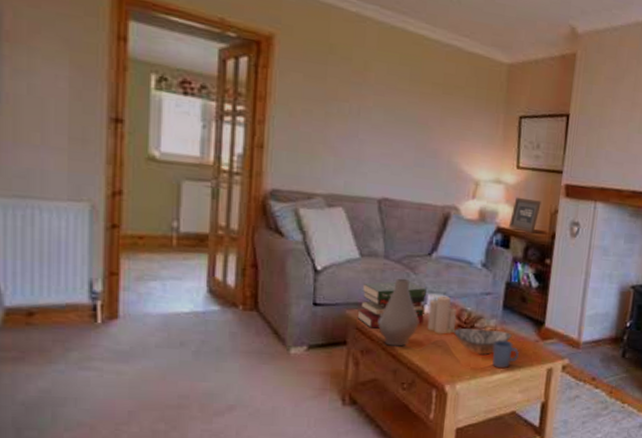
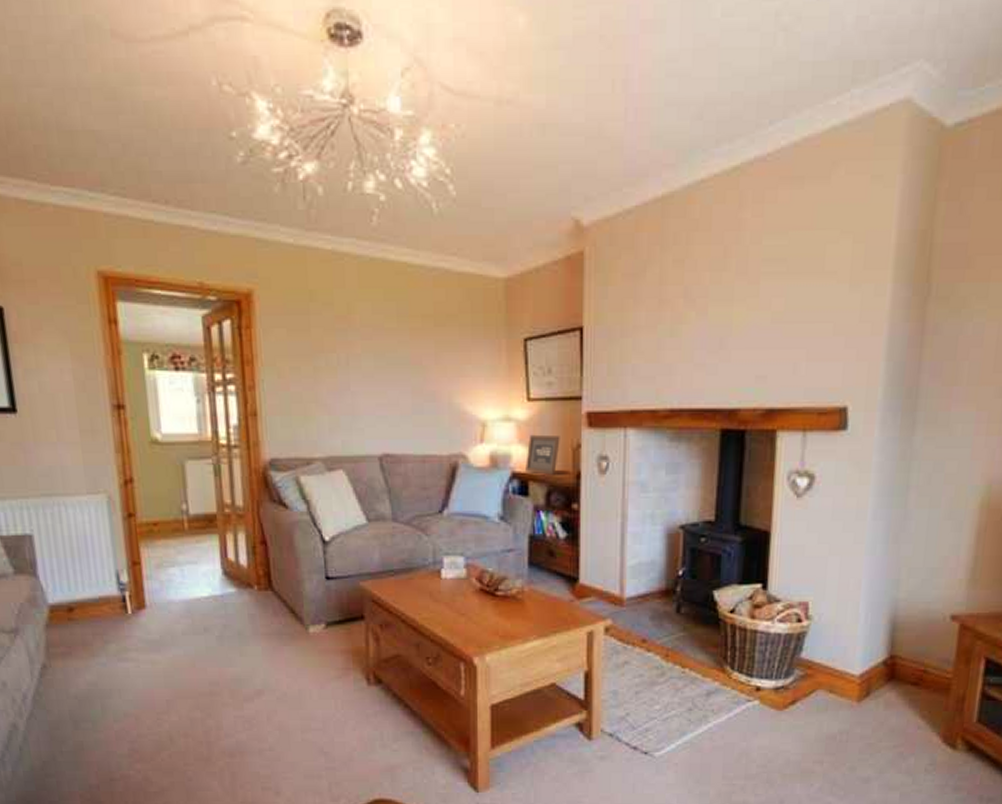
books: present [357,281,426,329] -> none [371,544,442,599]
vase: present [377,278,420,347] -> none [393,541,438,617]
candle: present [427,293,456,335] -> none [446,554,478,601]
decorative bowl: present [454,327,512,355] -> none [477,591,542,620]
mug: present [492,340,520,368] -> none [522,602,553,634]

